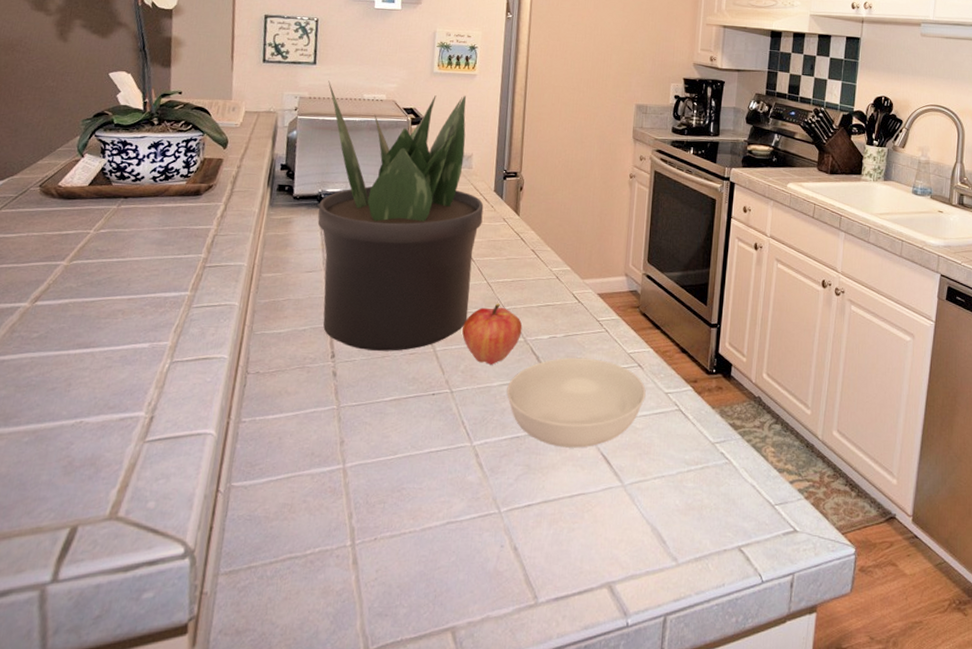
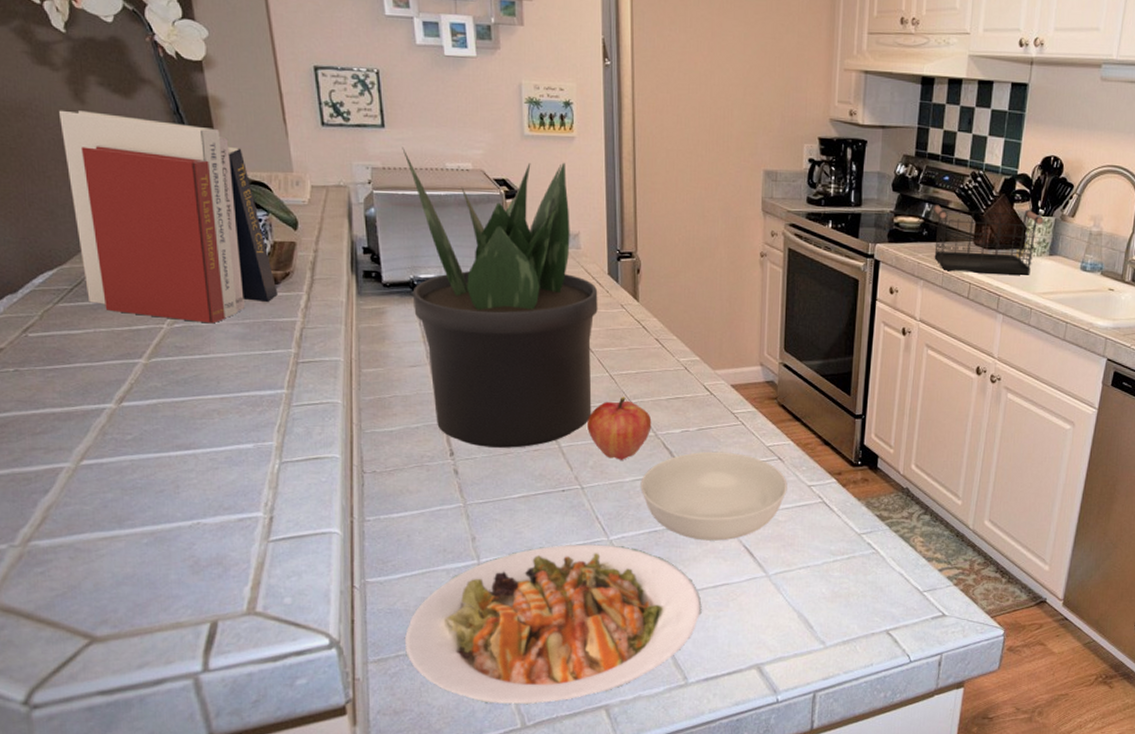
books: none [29,46,199,230] -> present [59,110,278,324]
salad: none [257,449,557,626] -> present [404,544,702,705]
dish rack: none [781,135,878,198] -> present [933,204,1044,275]

